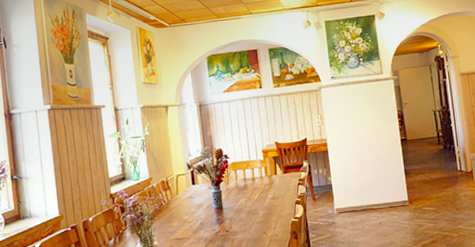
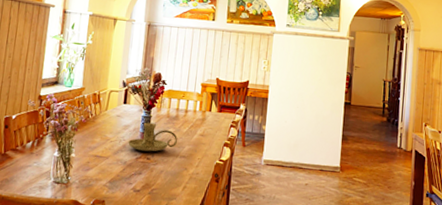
candle holder: none [205,196,252,226] -> present [128,122,178,152]

